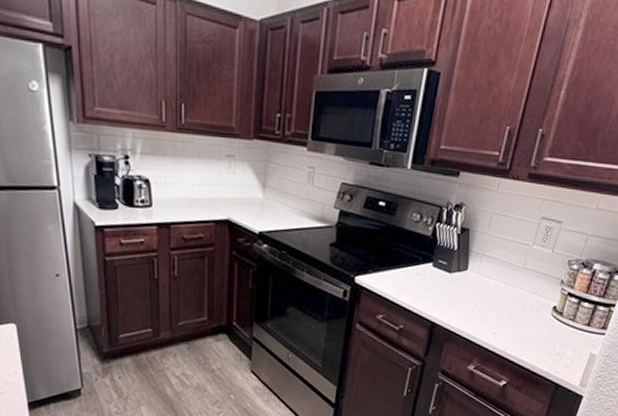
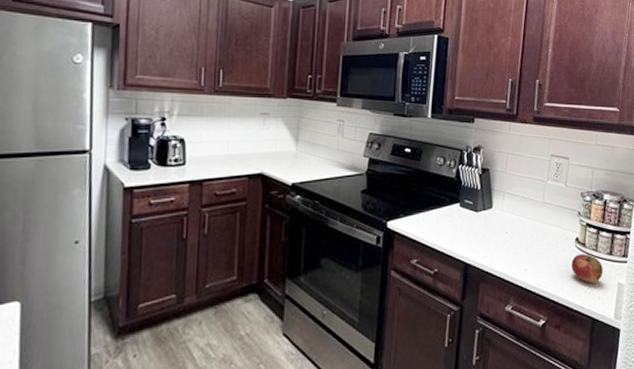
fruit: none [543,322,577,352] -> present [571,254,603,284]

